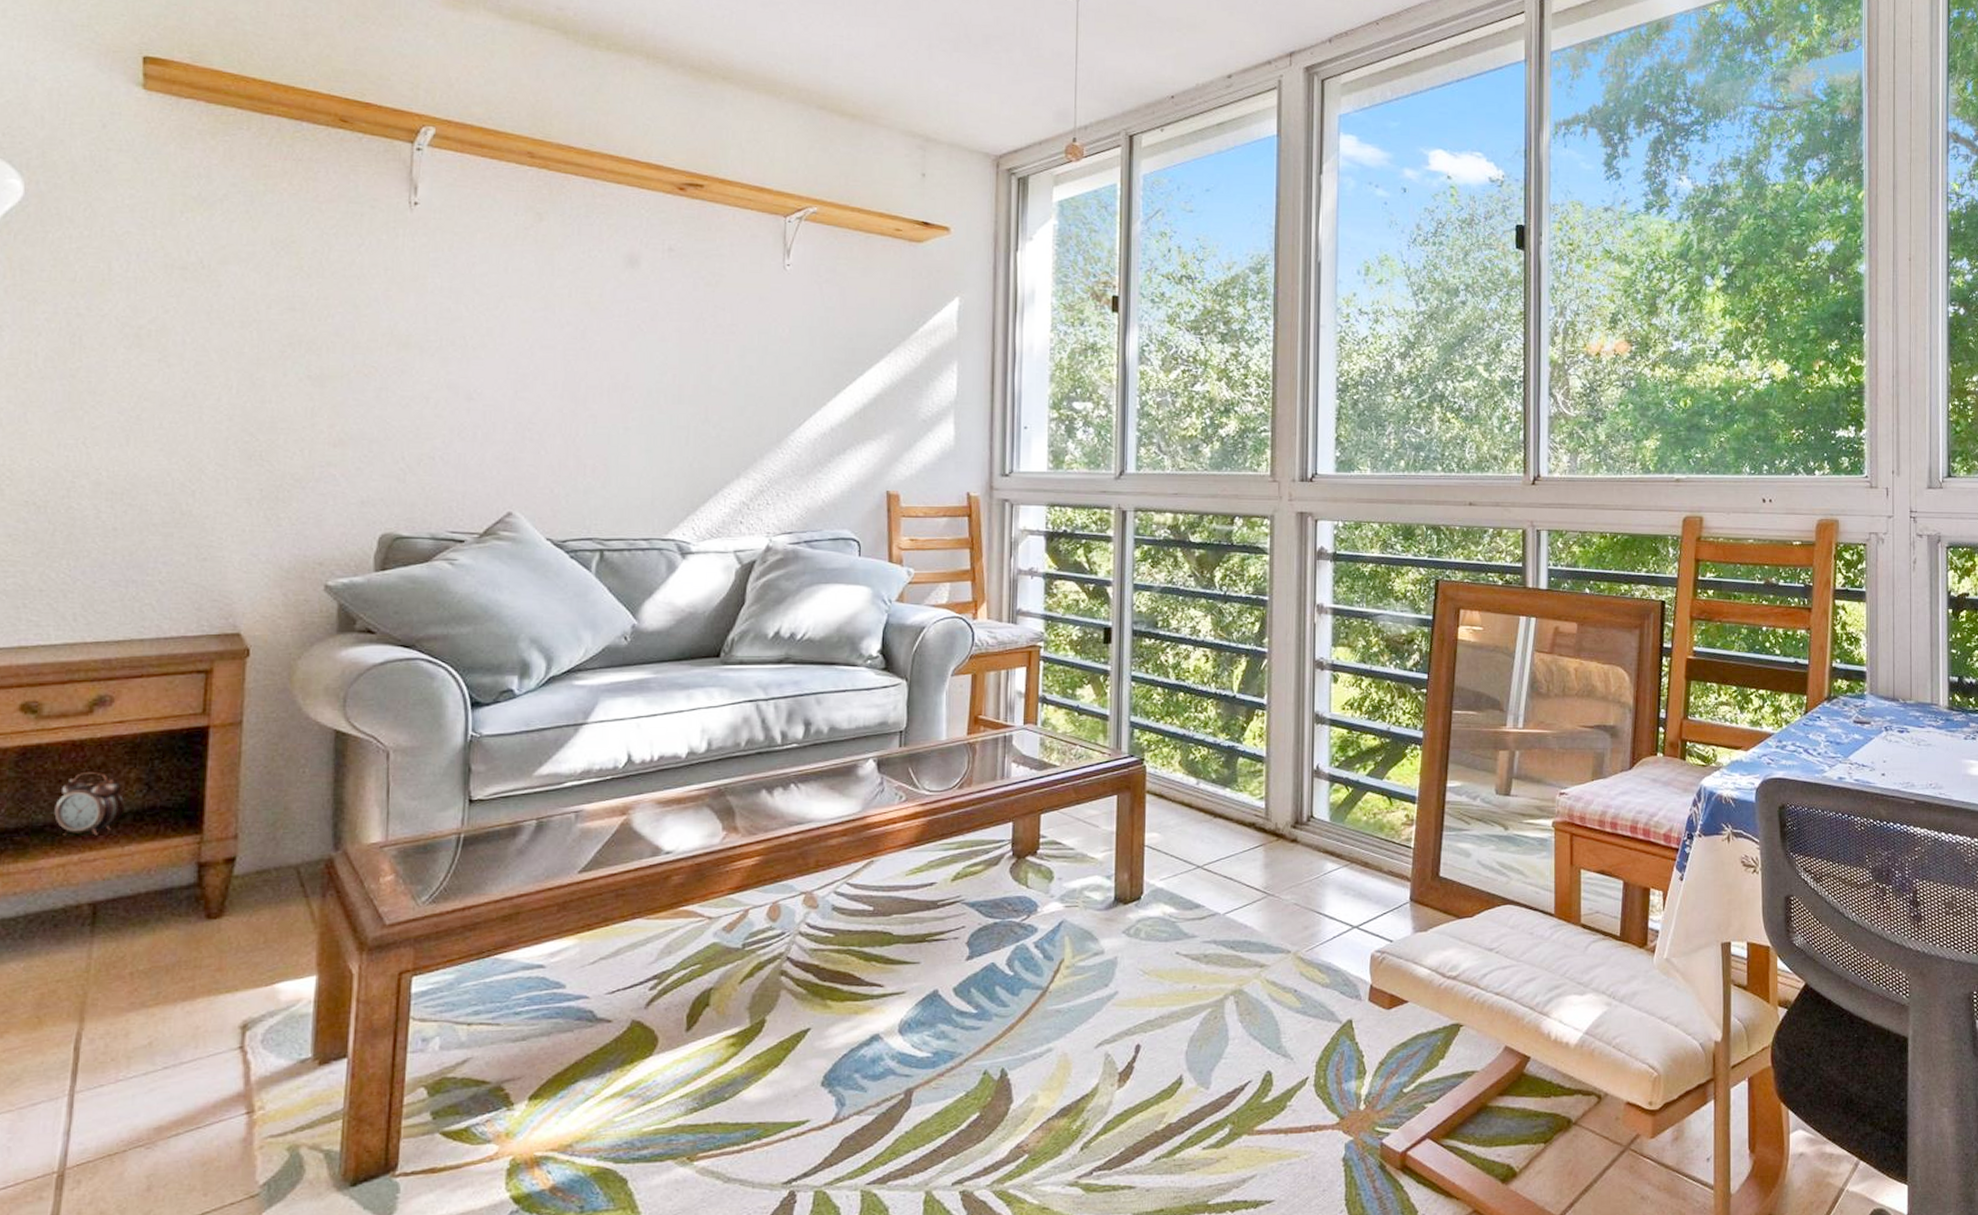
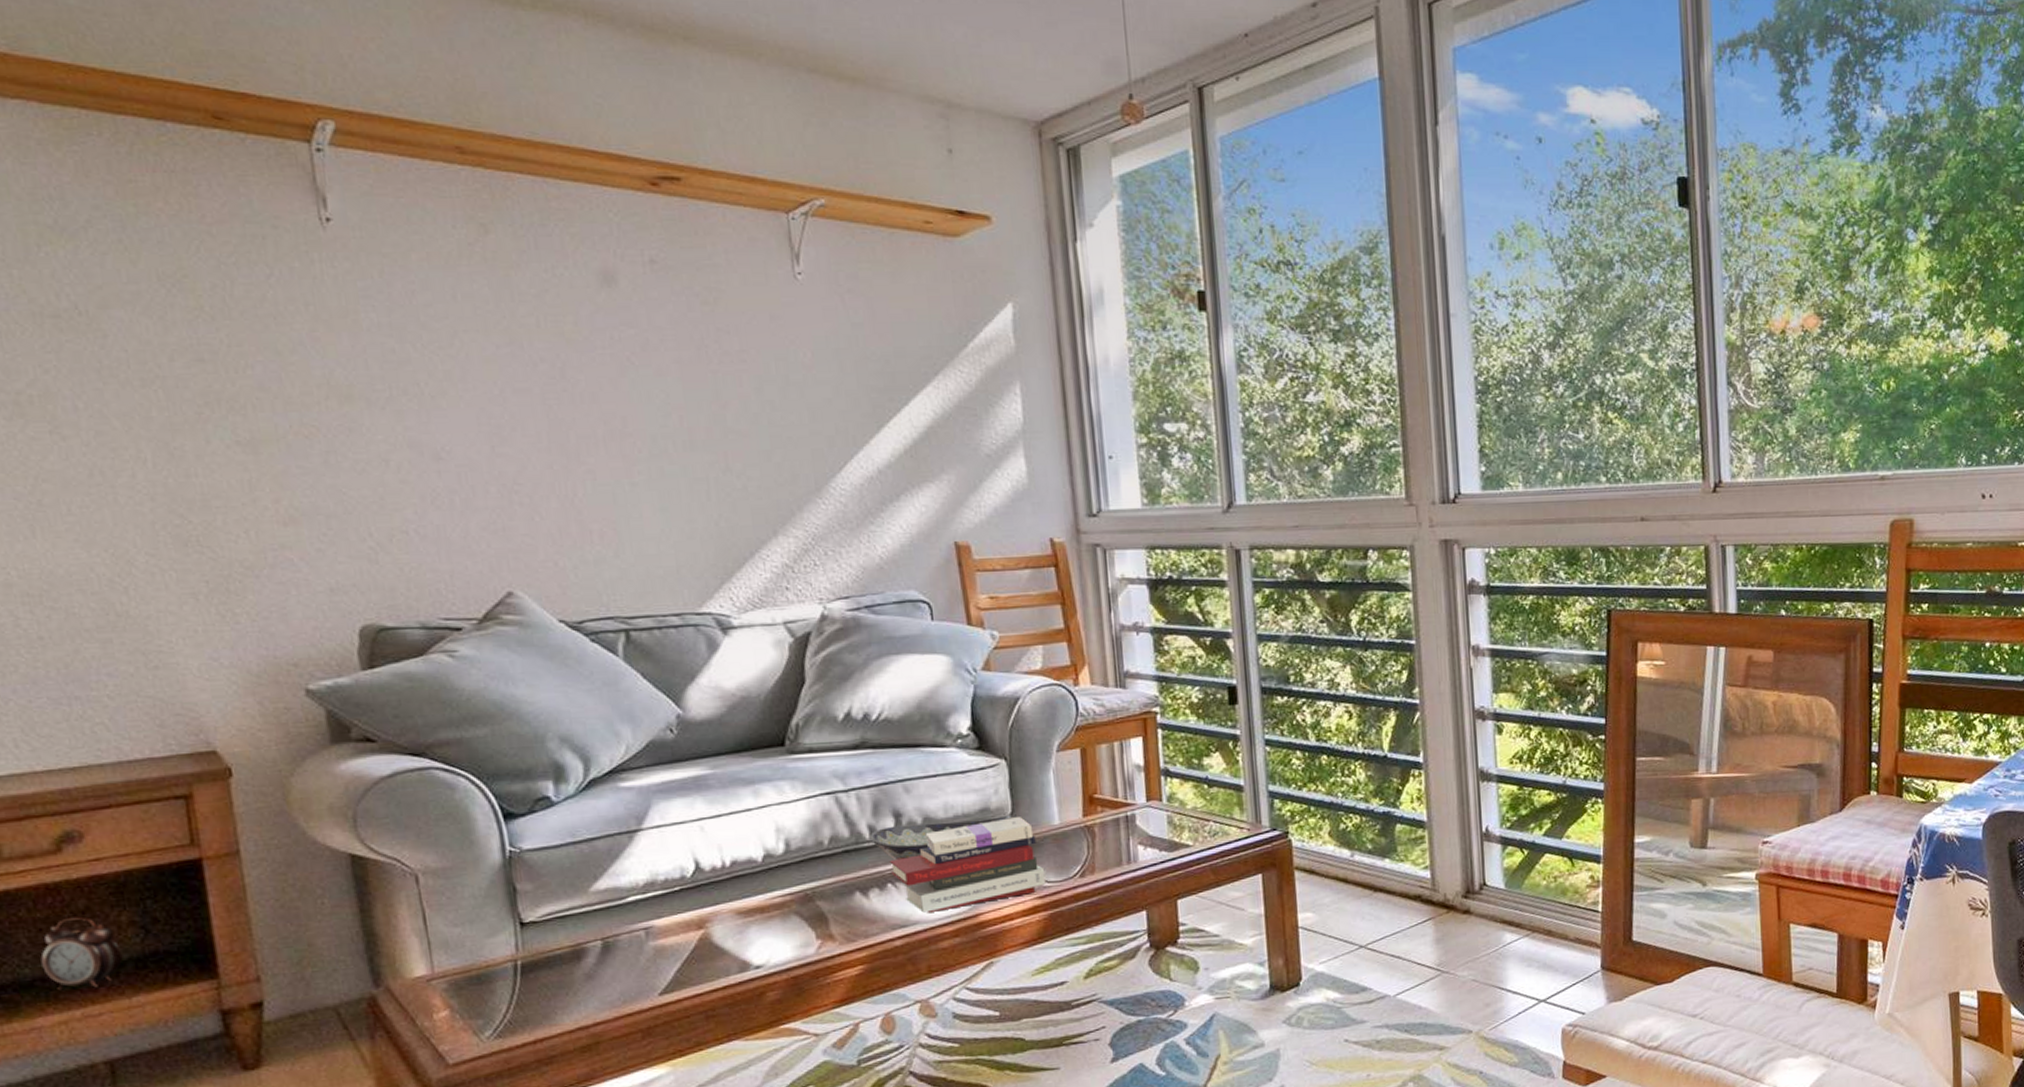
decorative bowl: none [780,729,907,764] -> present [869,815,1013,861]
books: none [795,732,929,812] -> present [889,817,1046,913]

